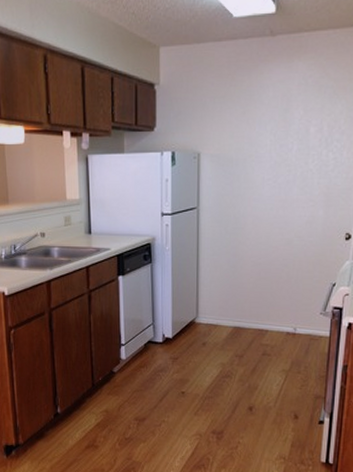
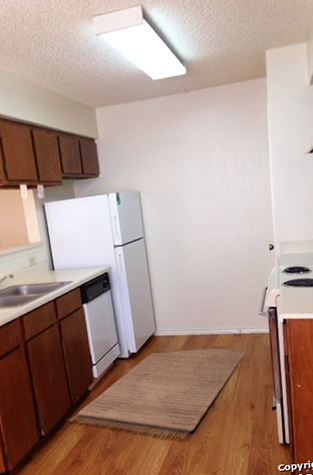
rug: none [88,340,304,440] -> present [69,345,250,439]

